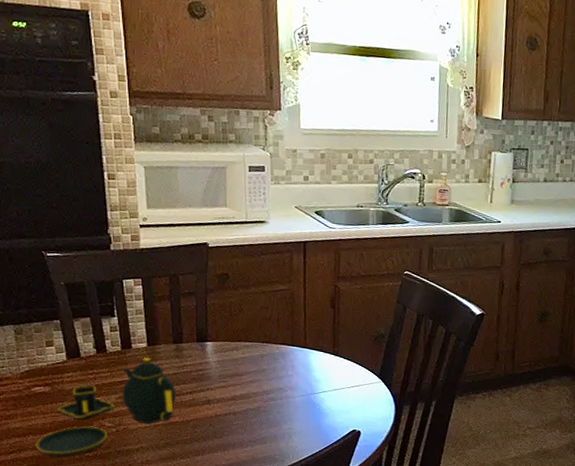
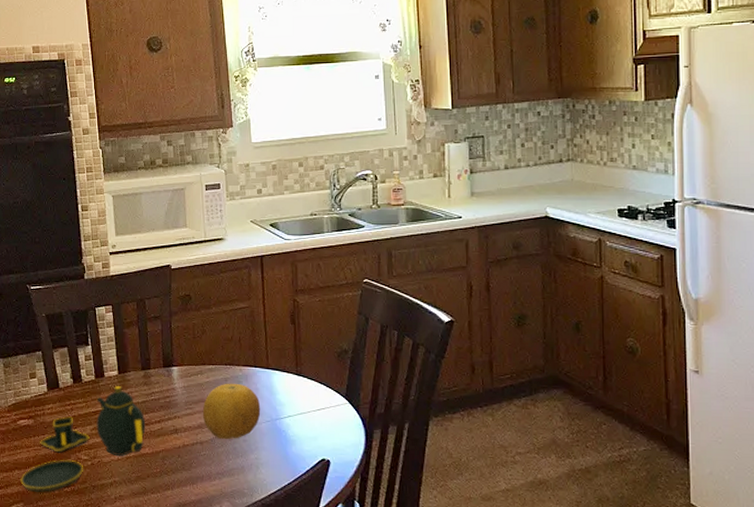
fruit: none [236,359,296,411] -> present [202,383,261,439]

